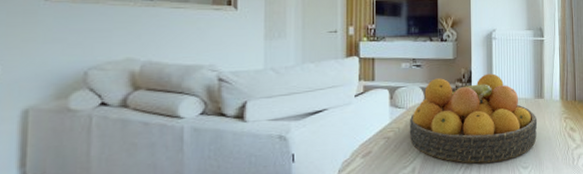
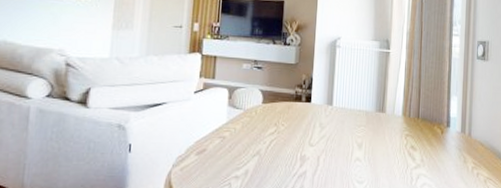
fruit bowl: present [409,73,538,163] -> none [245,82,377,173]

